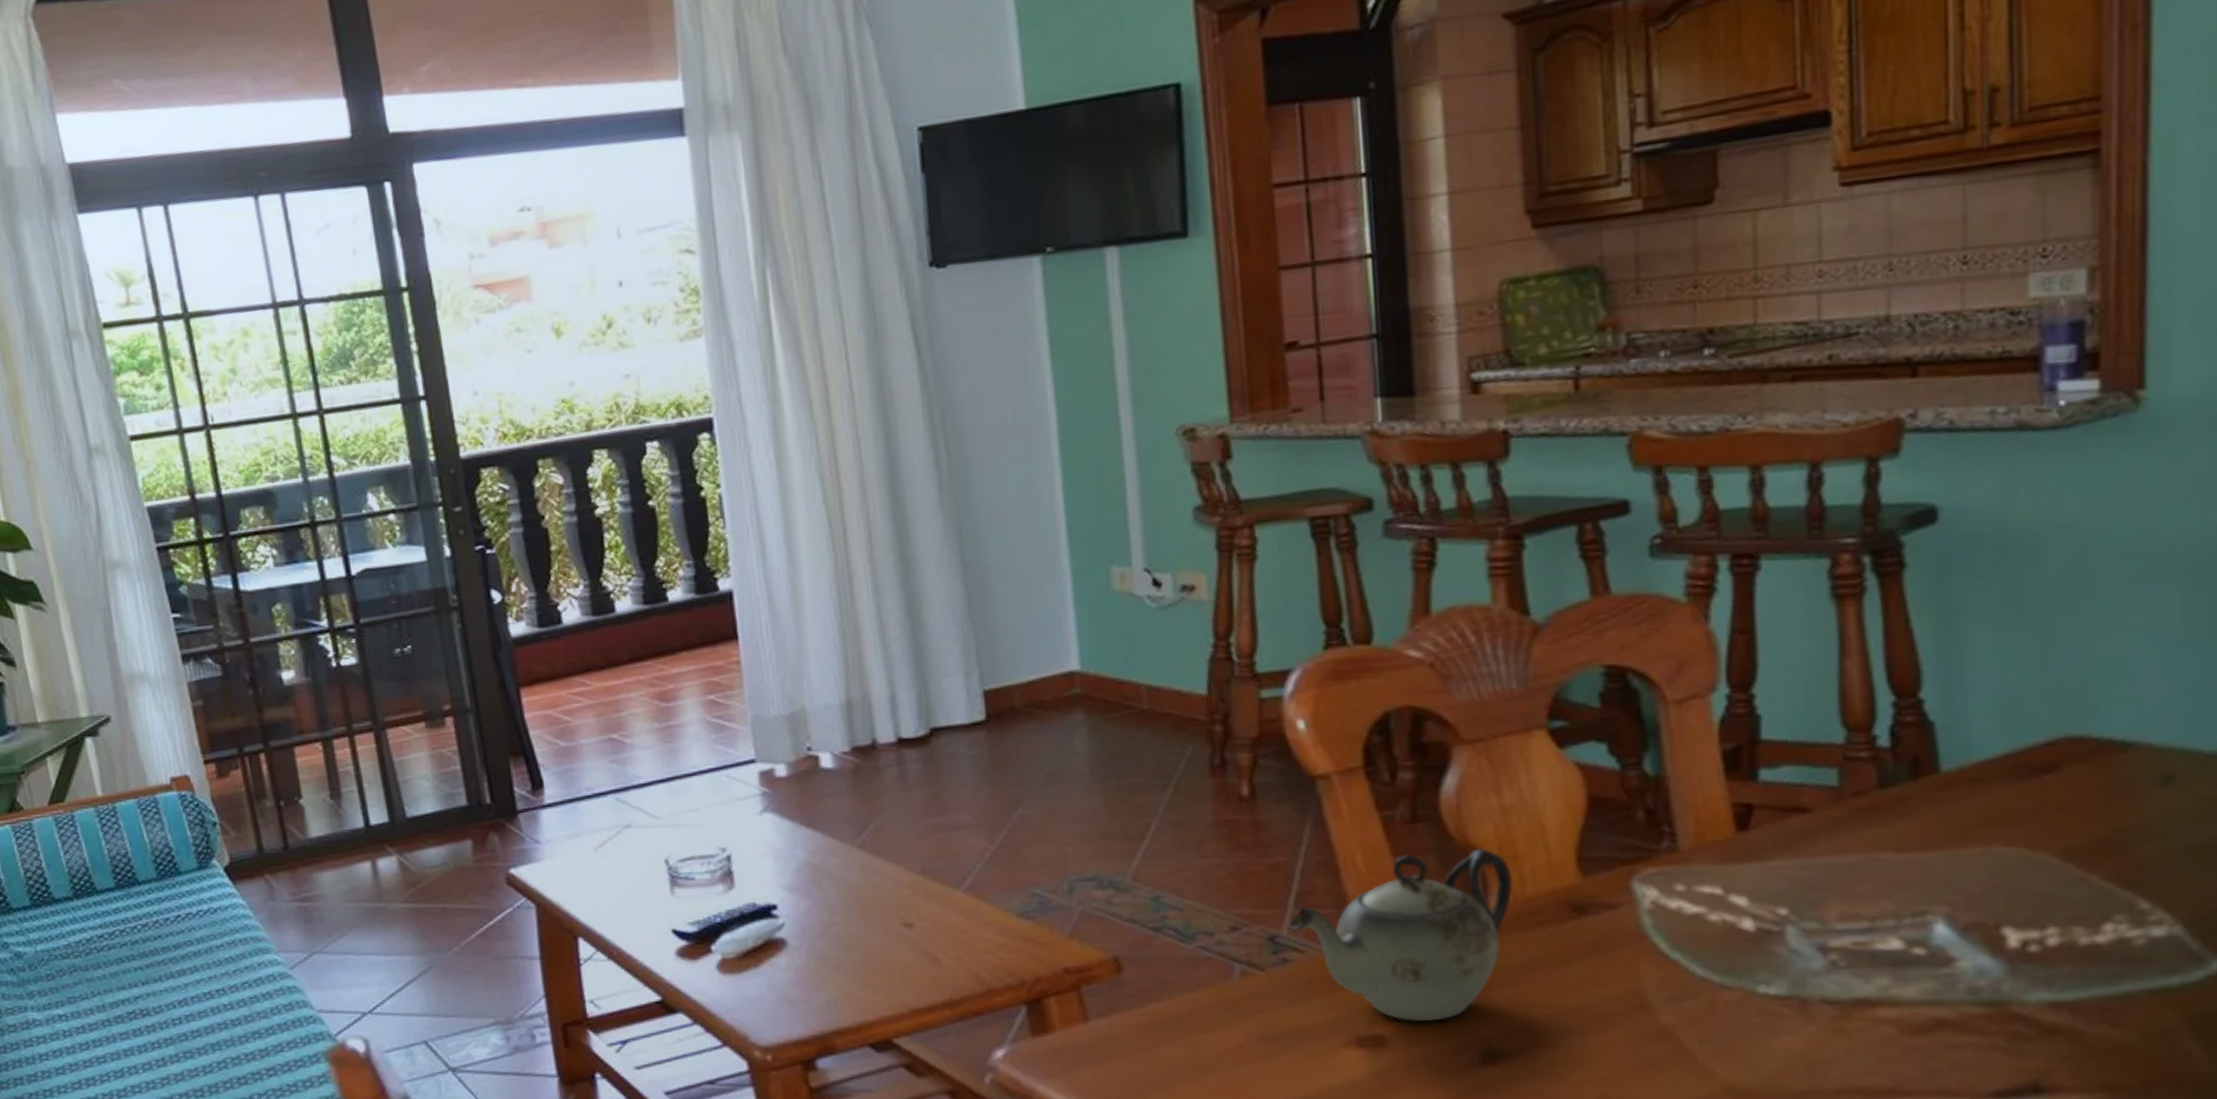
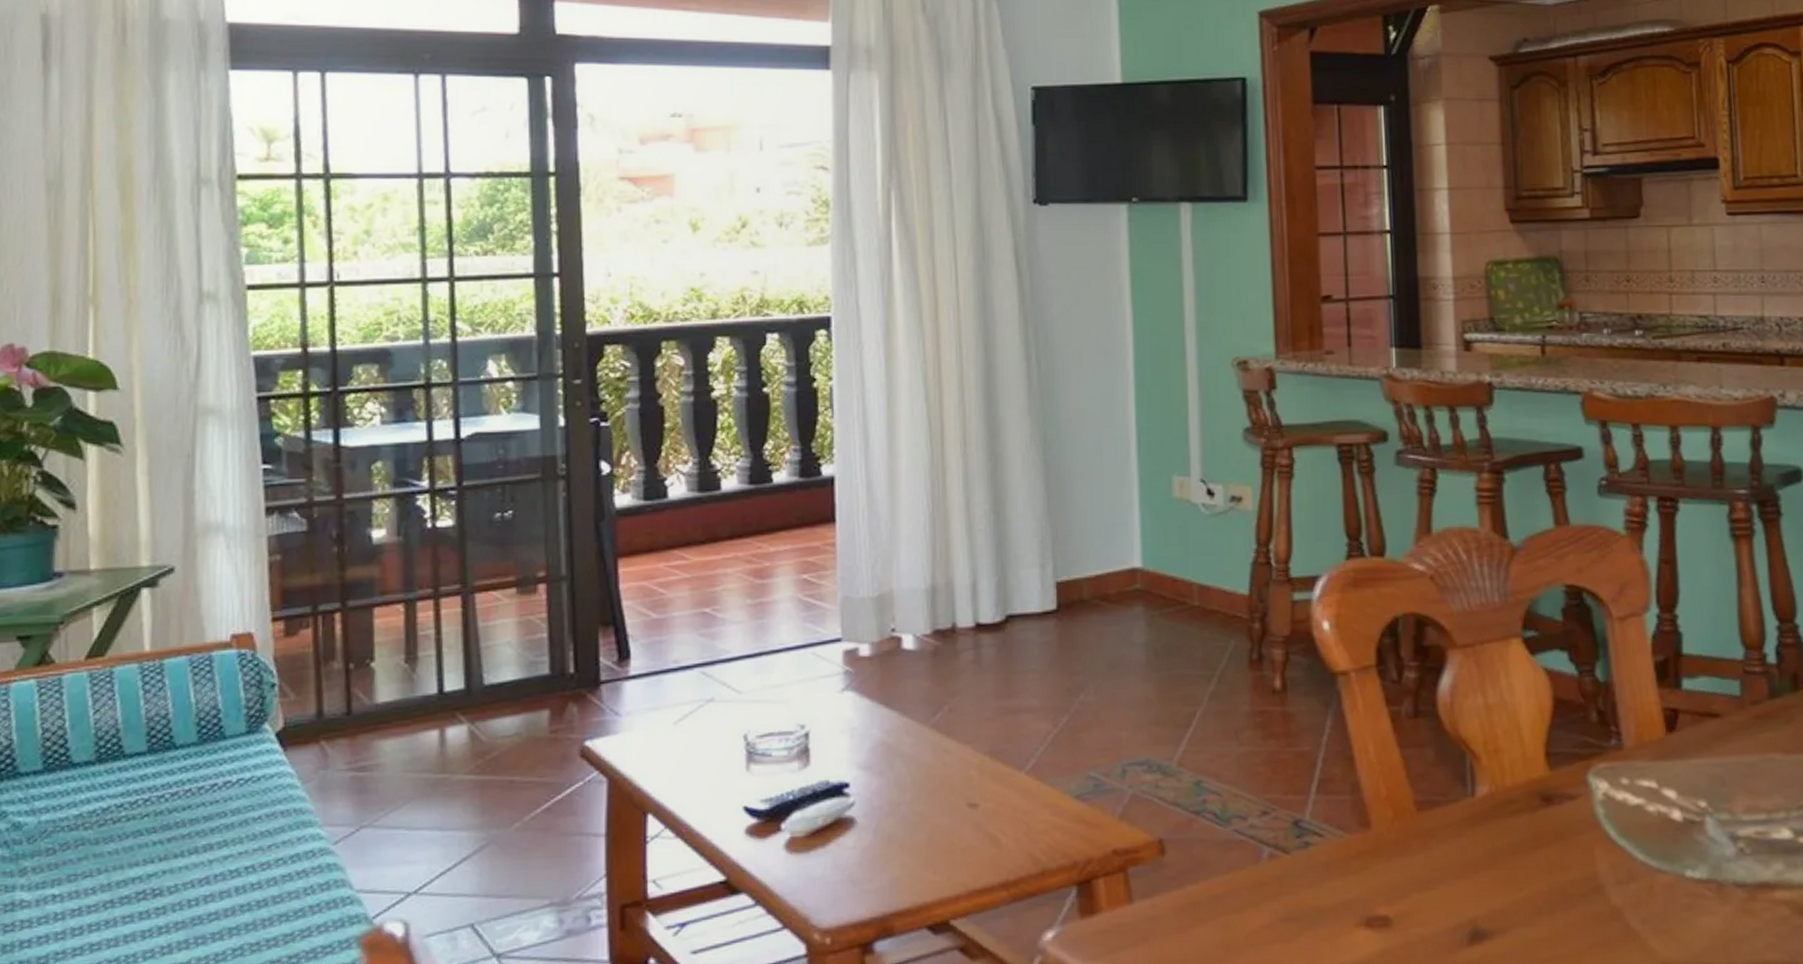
teapot: present [1289,847,1512,1021] -> none [1311,741,1495,903]

